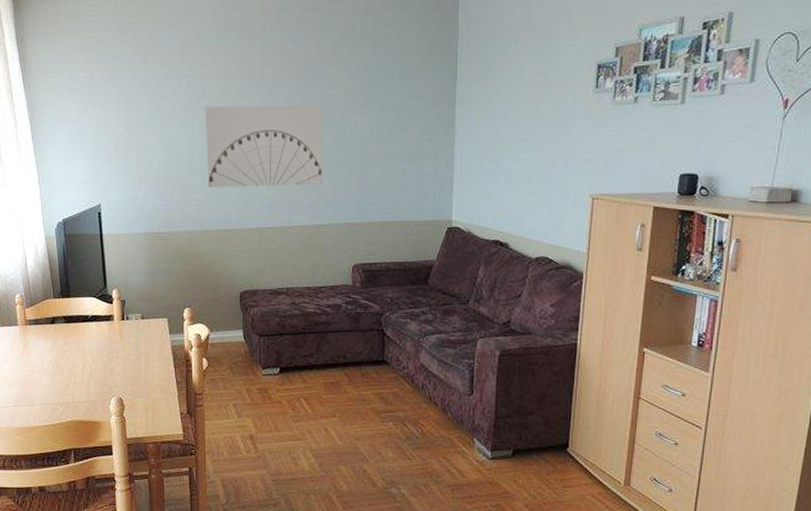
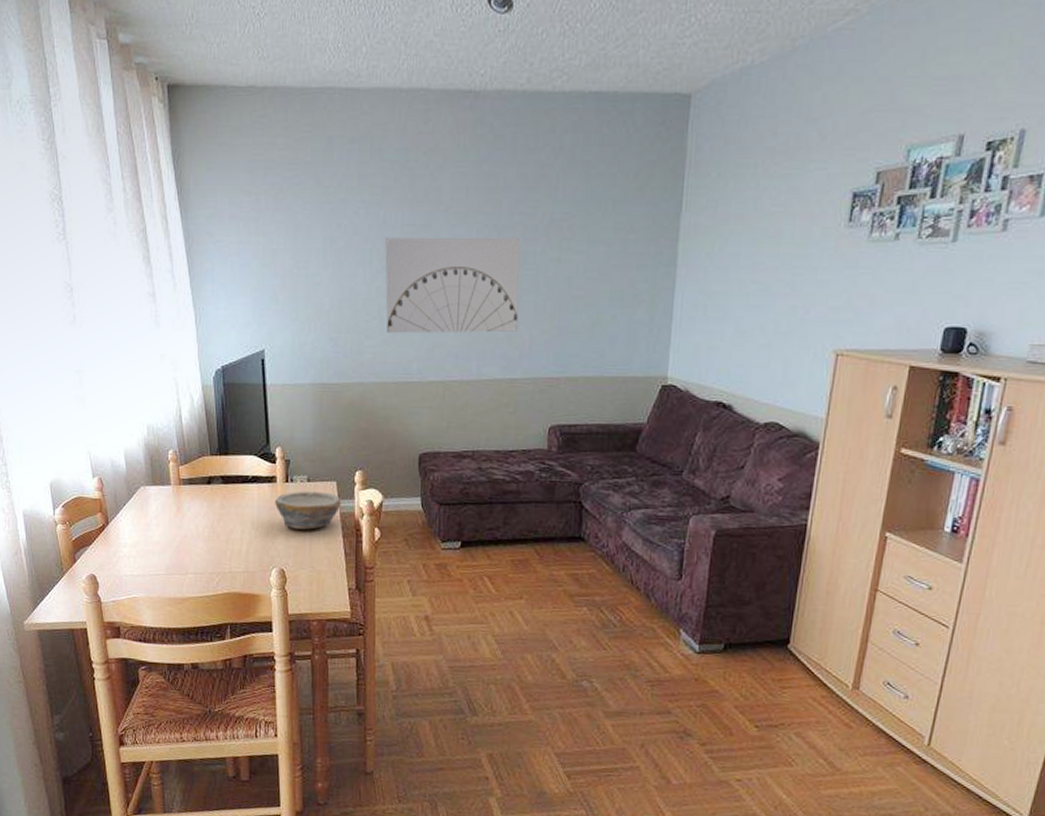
bowl: none [112,327,172,362] -> present [274,491,341,530]

